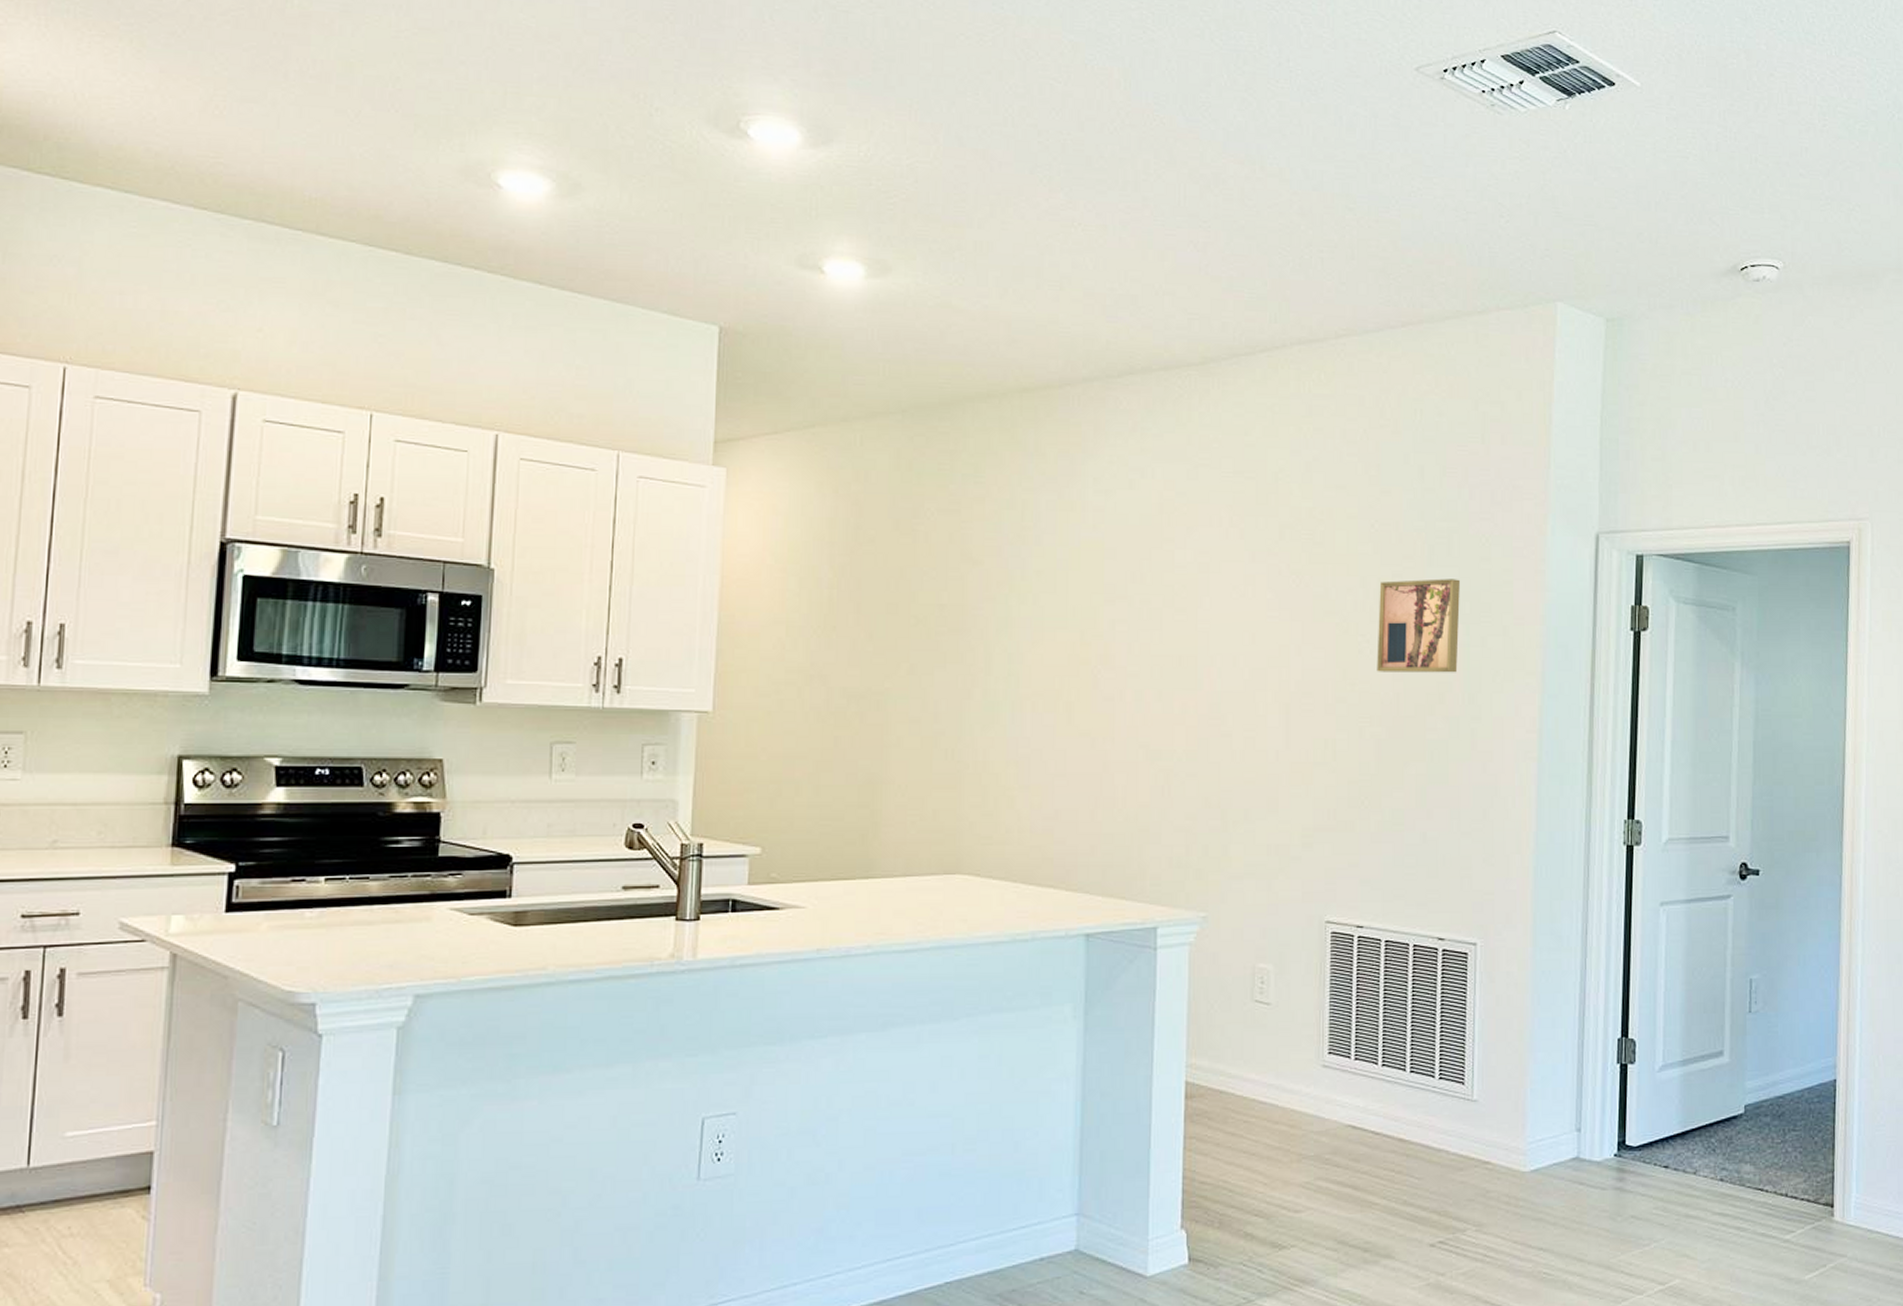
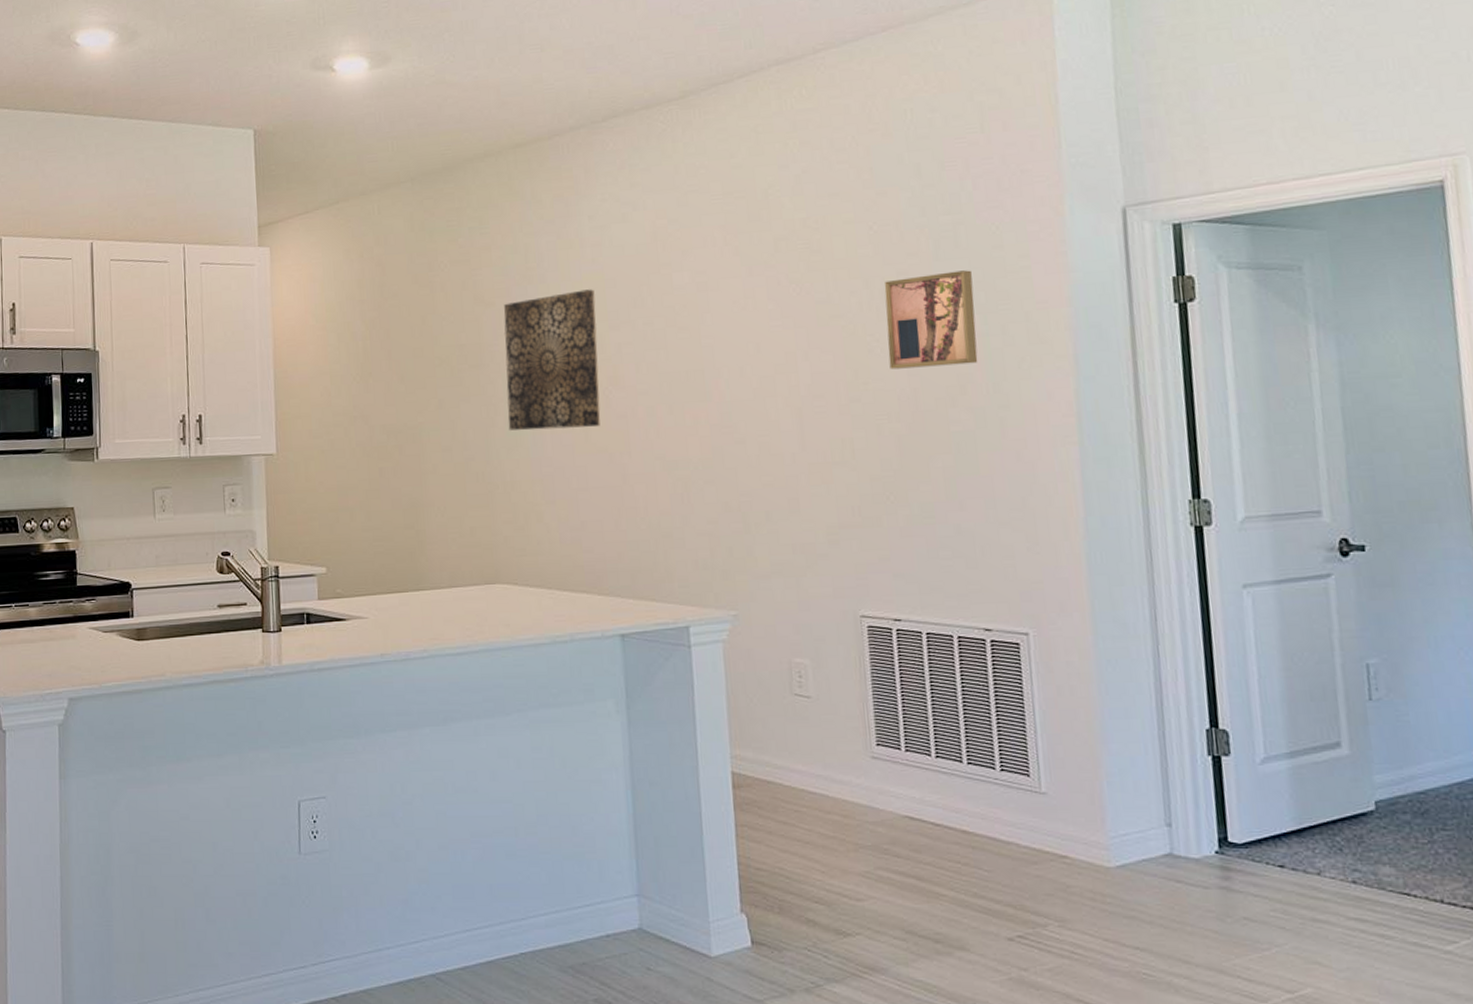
wall art: none [986,557,1092,709] -> present [503,289,601,431]

